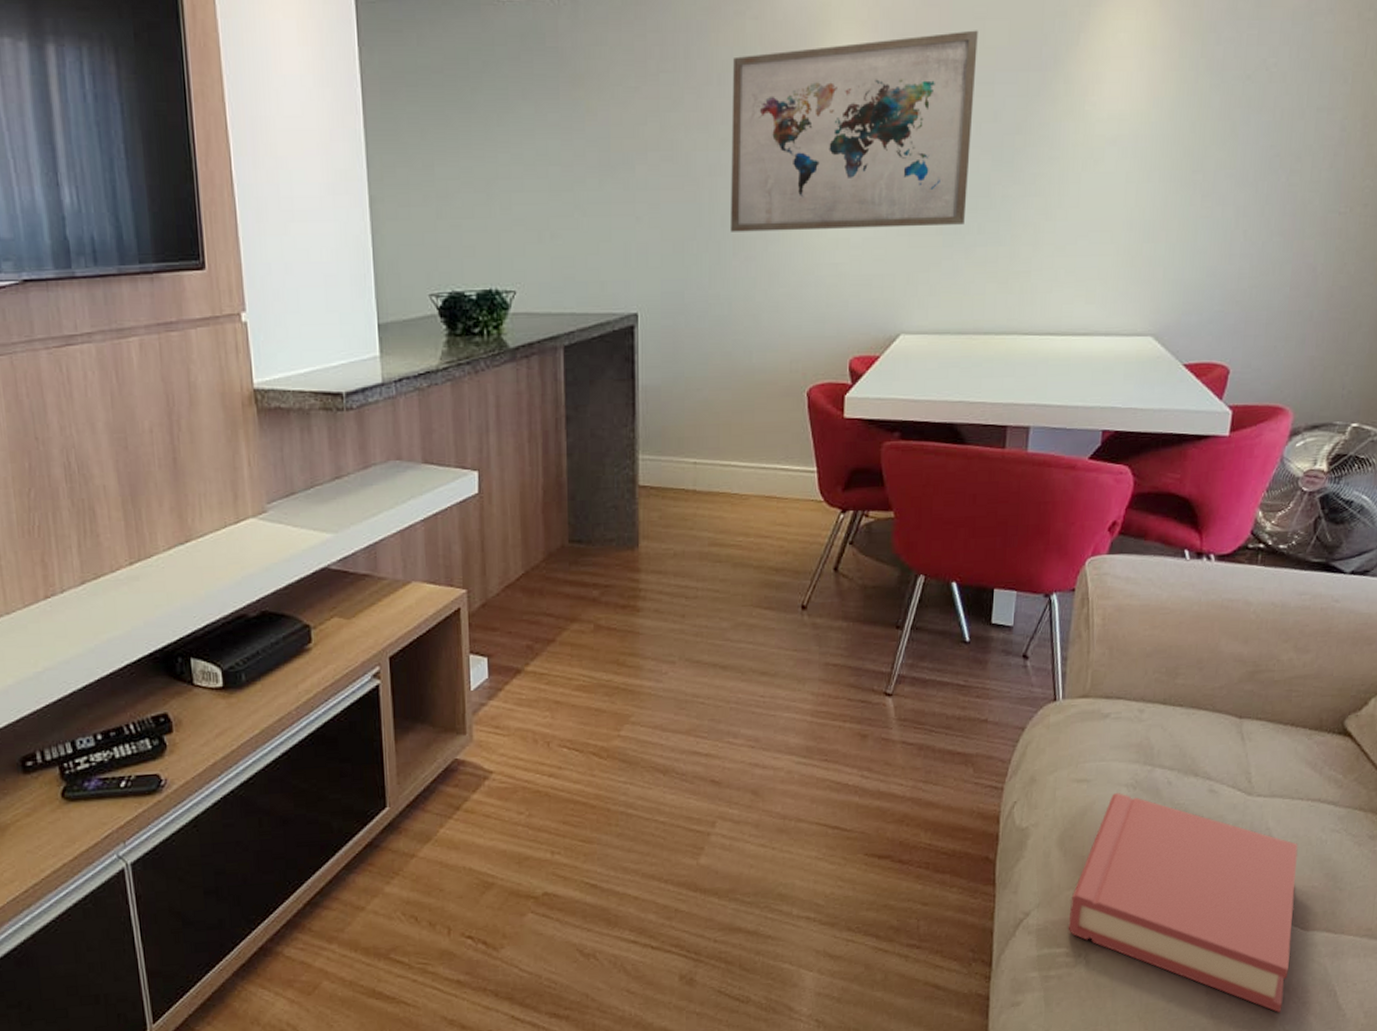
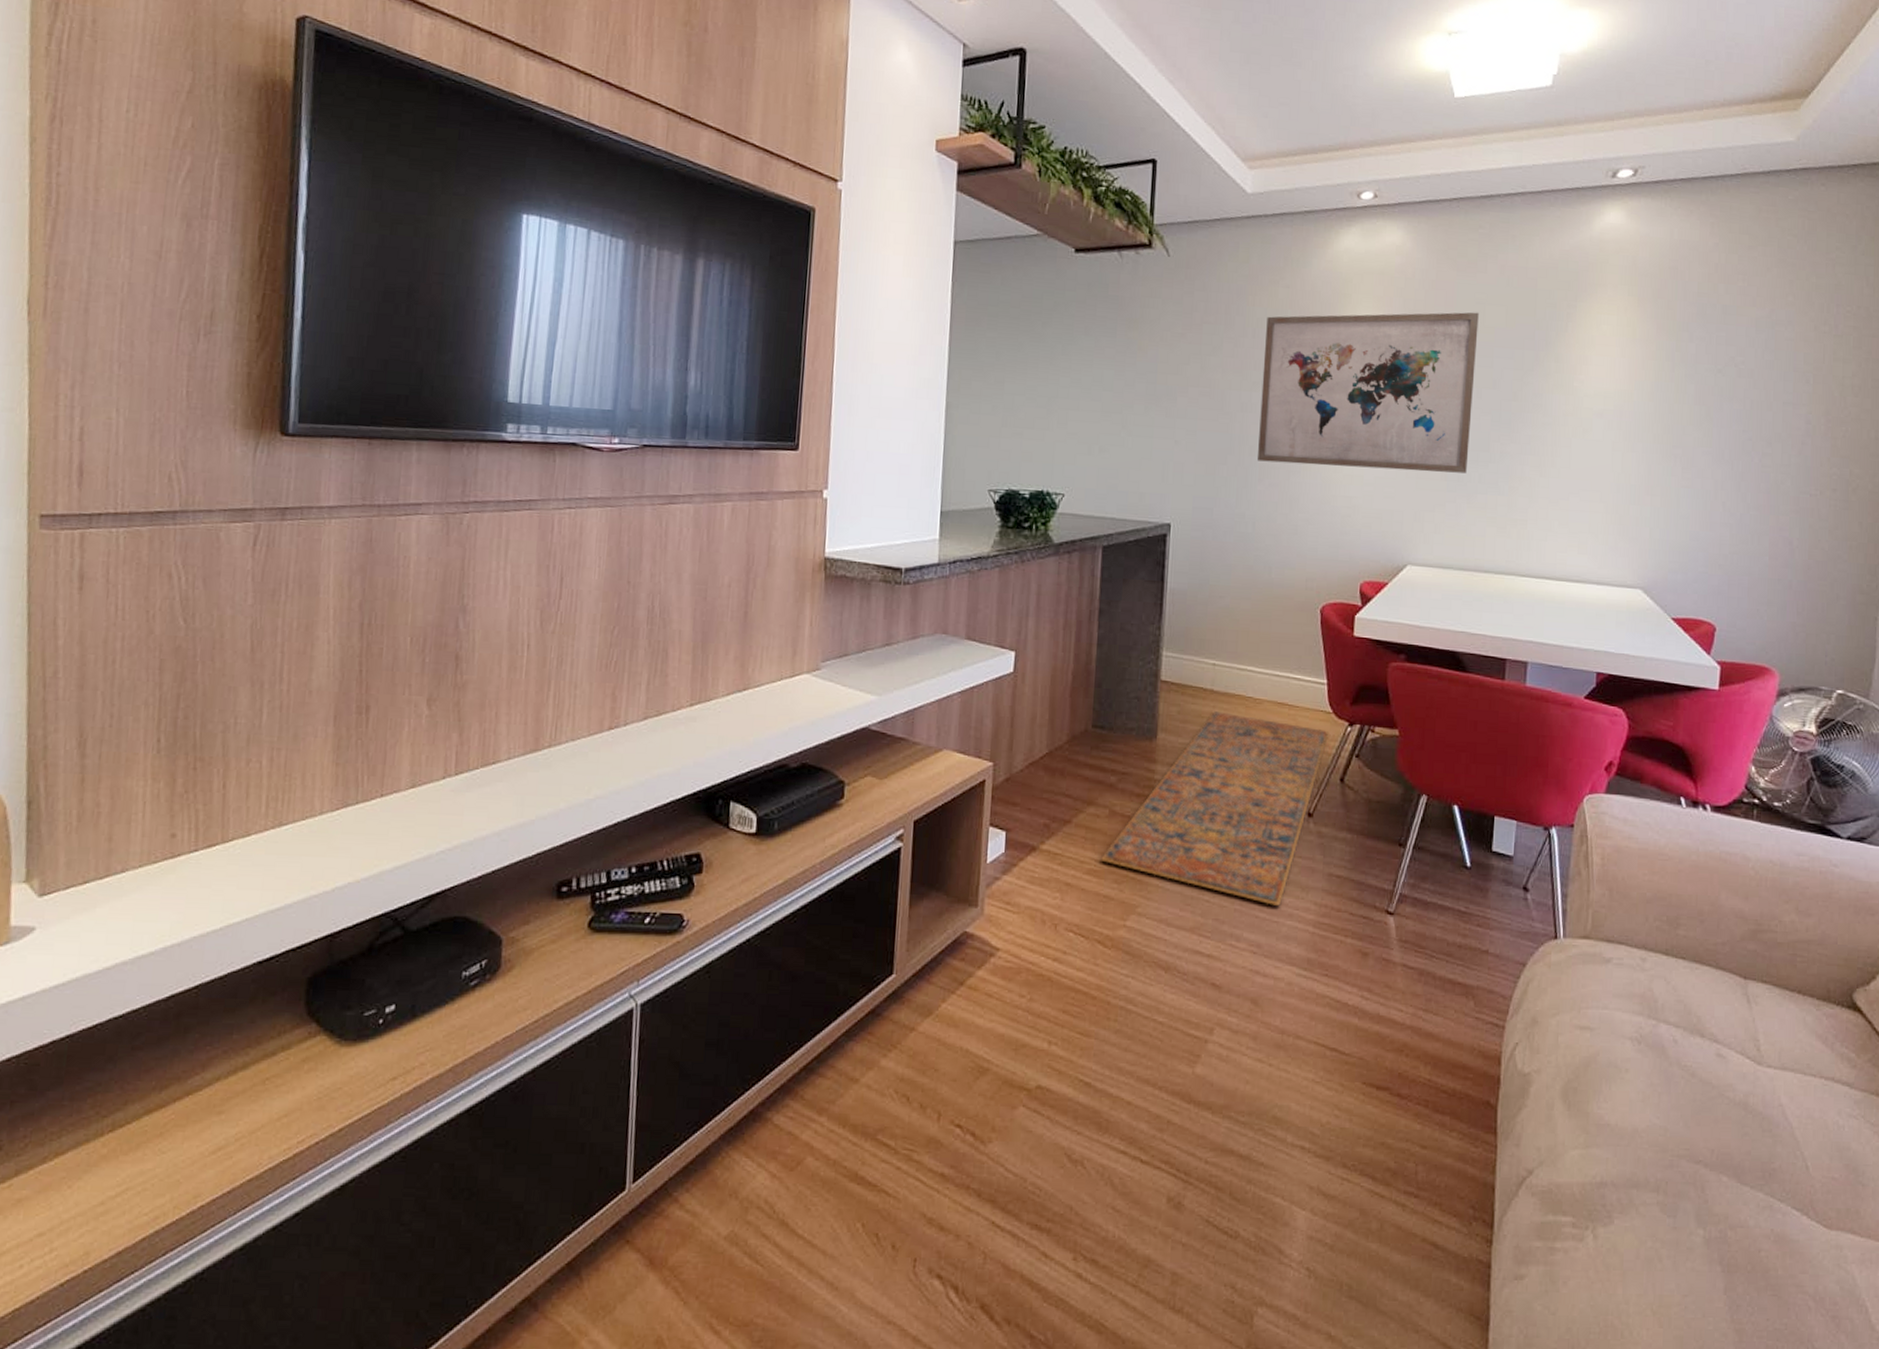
rug: none [590,512,820,700] -> present [1101,711,1328,906]
hardback book: present [1068,793,1298,1013] -> none [1573,1046,1815,1326]

